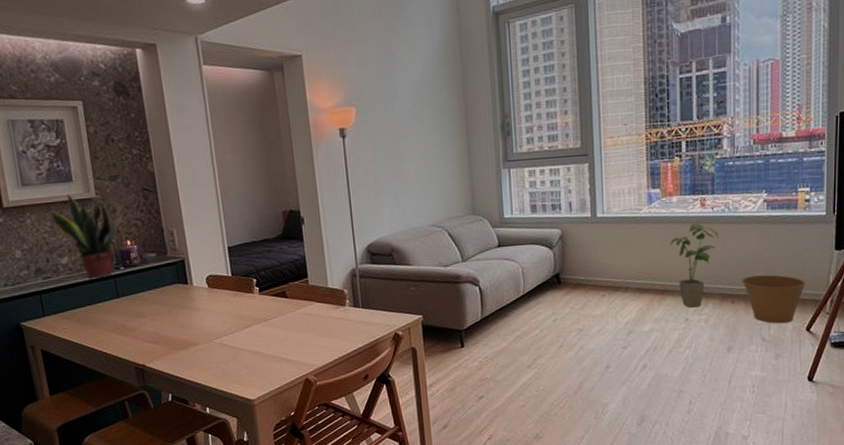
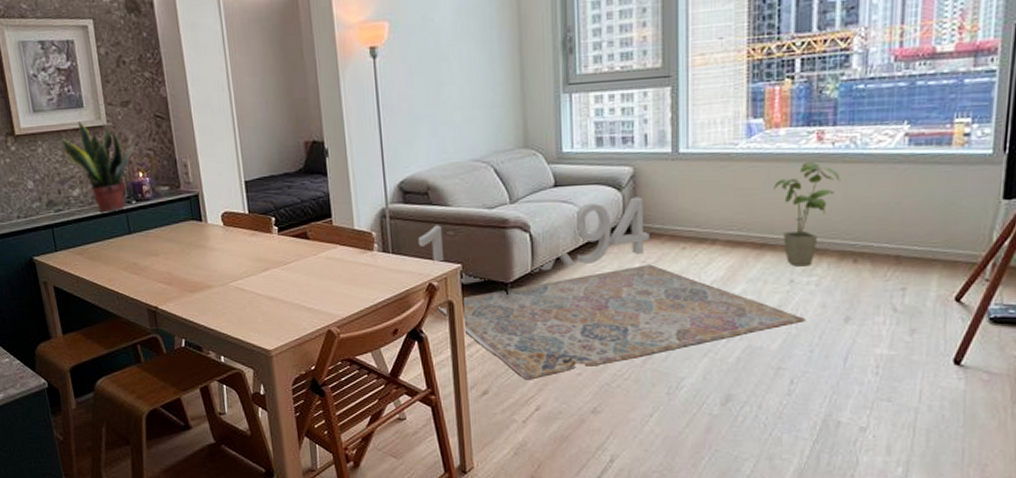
area rug: none [384,254,700,414] -> present [418,197,807,380]
basket: present [741,274,807,324] -> none [867,229,959,291]

